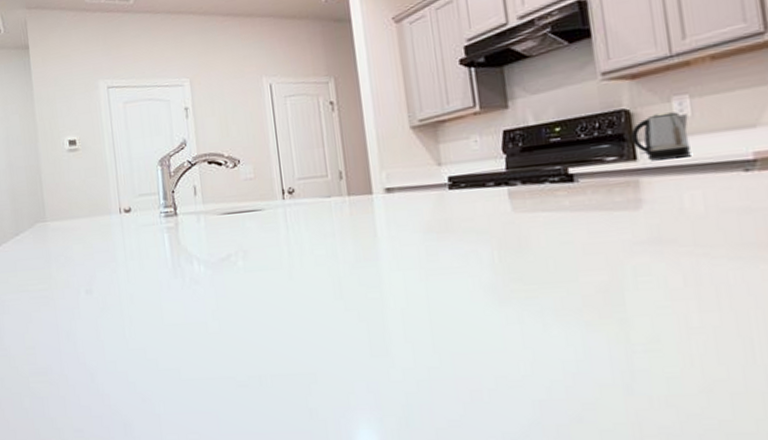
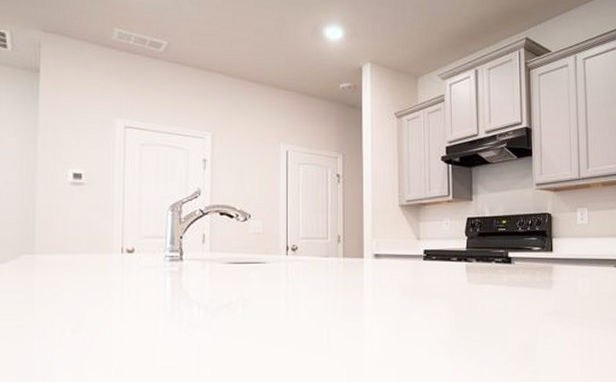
kettle: present [631,111,691,161] -> none [551,218,586,253]

